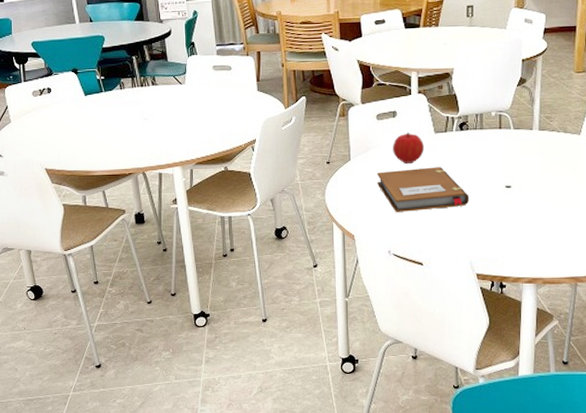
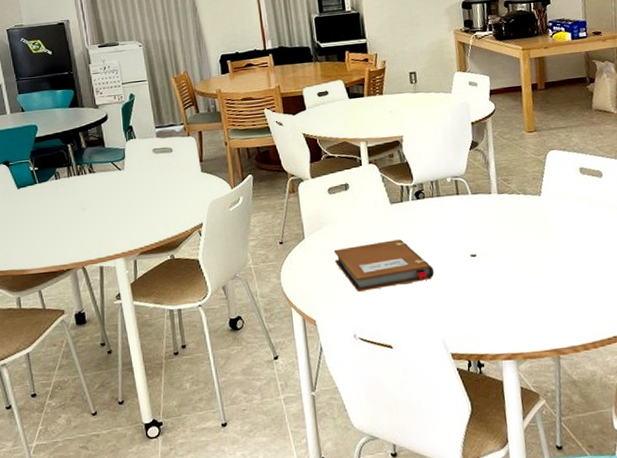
fruit: present [393,132,424,164] -> none [348,205,381,239]

